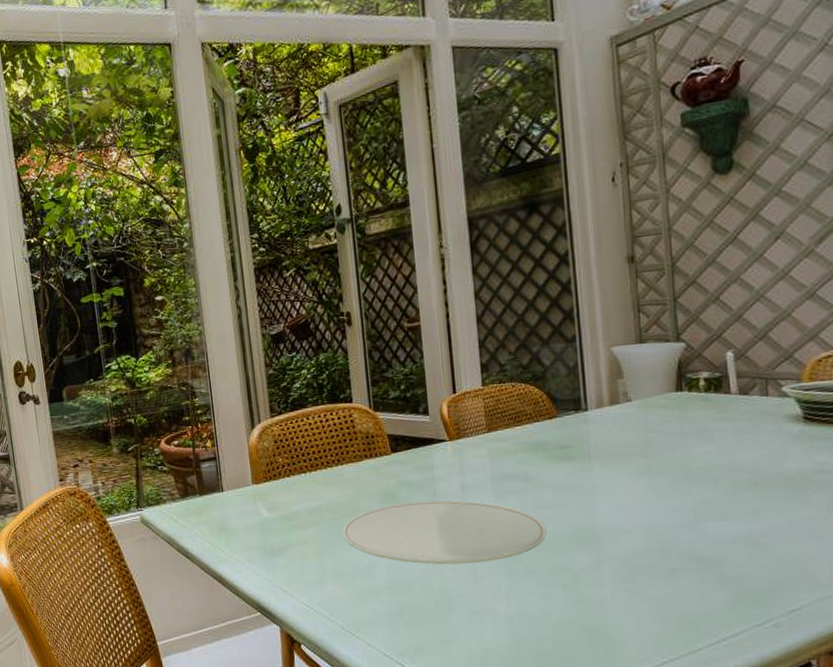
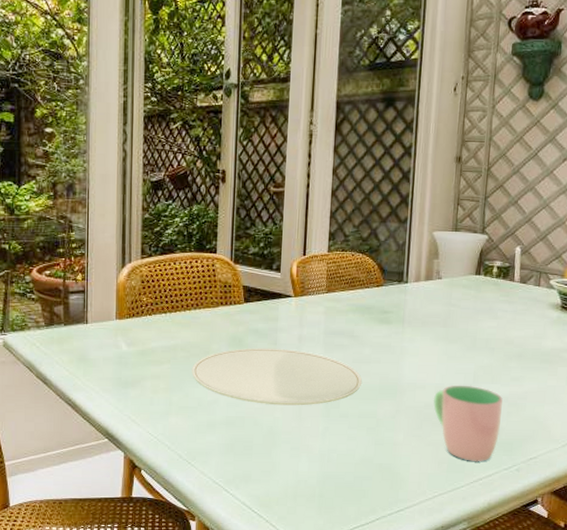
cup: none [643,524,741,619] -> present [433,385,503,462]

